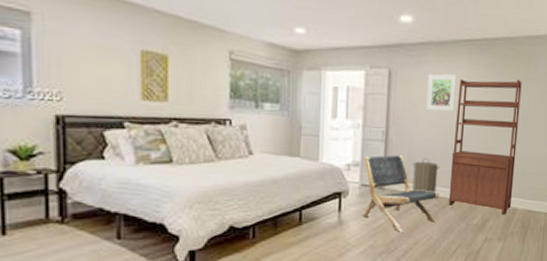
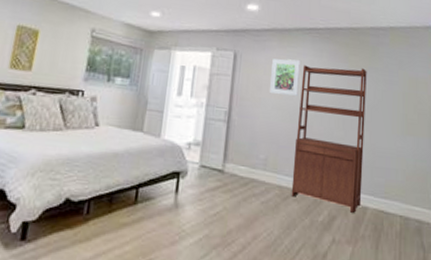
lounge chair: present [362,155,440,232] -> none [199,136,282,223]
laundry hamper: present [412,158,440,192] -> none [253,142,283,180]

